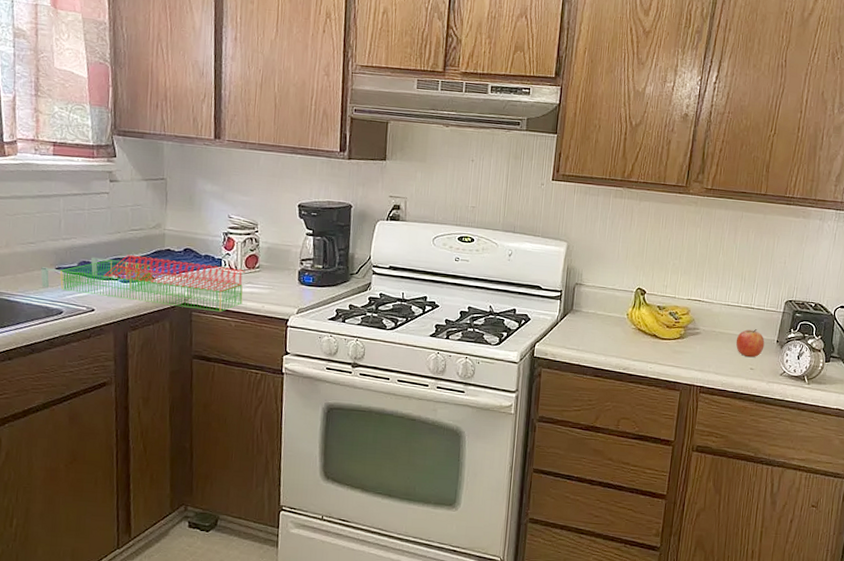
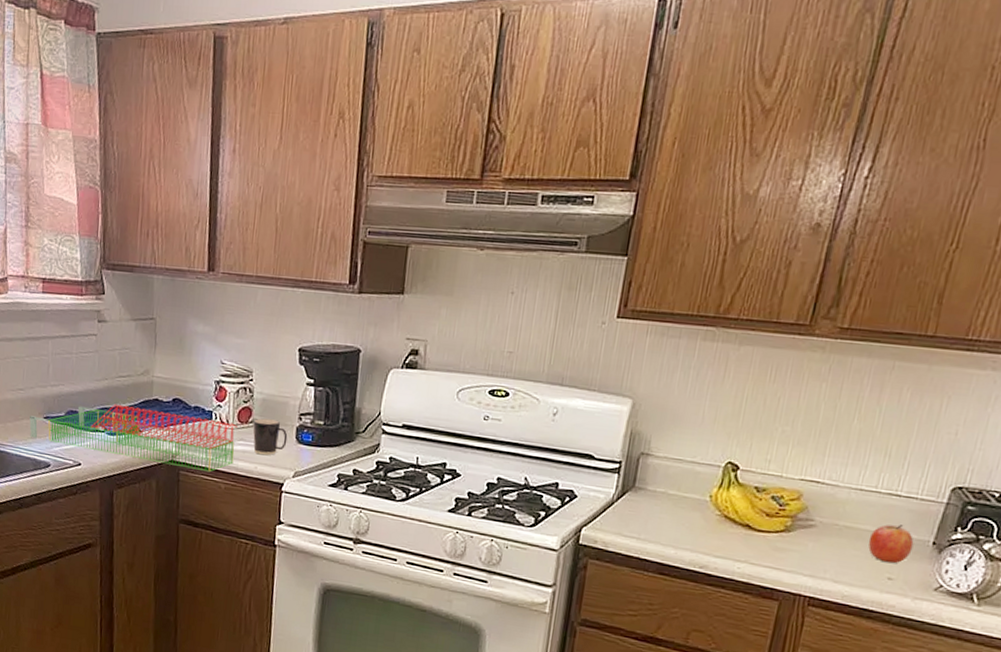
mug: none [259,264,291,296] -> present [252,418,288,456]

